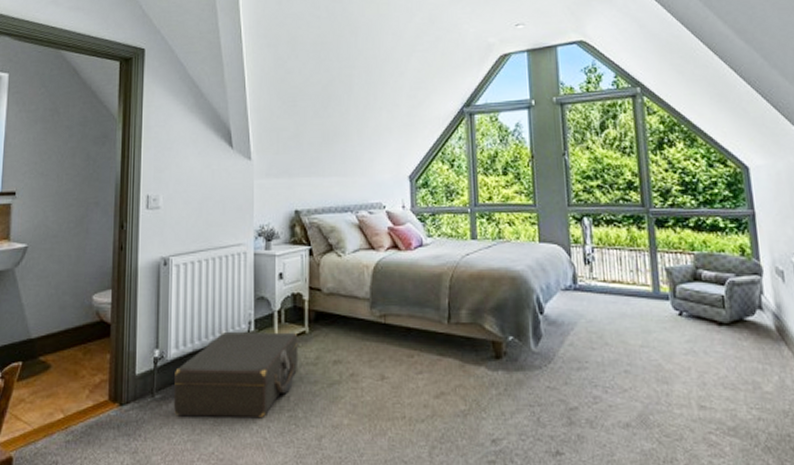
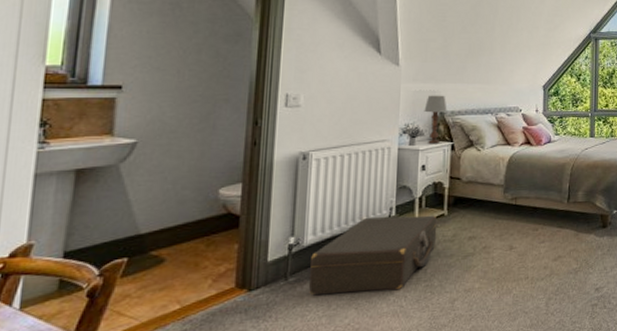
table lamp: none [278,191,303,248] -> present [424,95,447,144]

